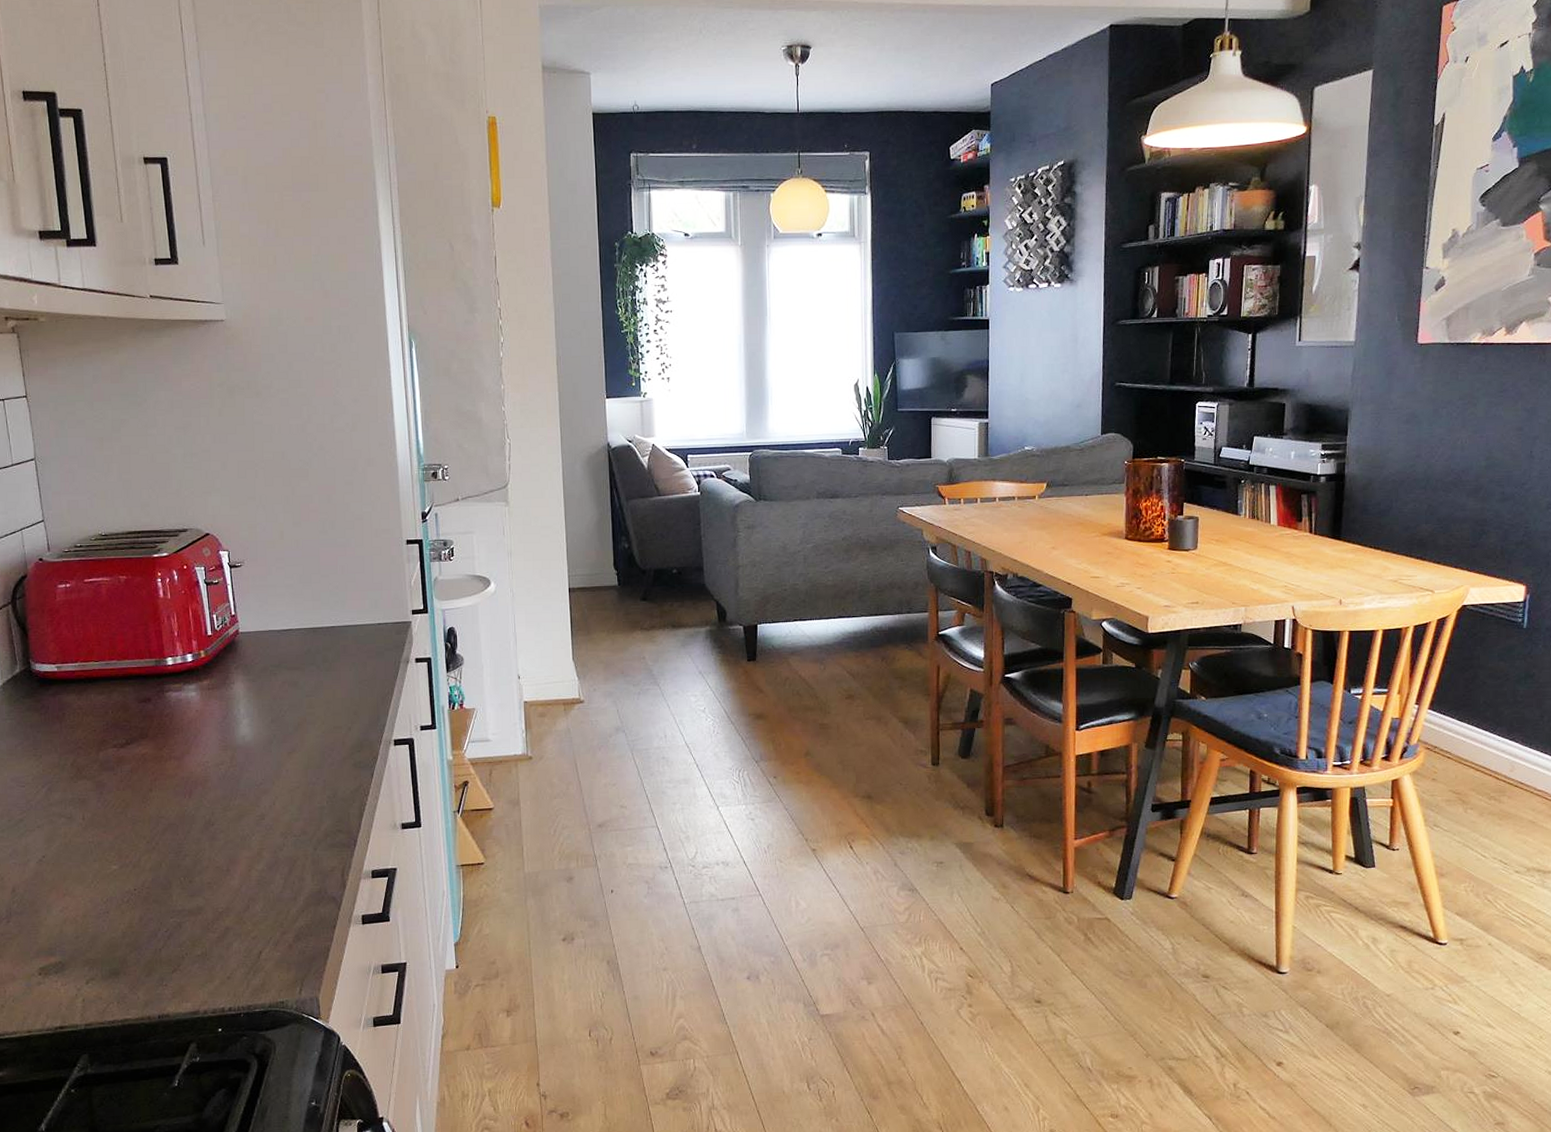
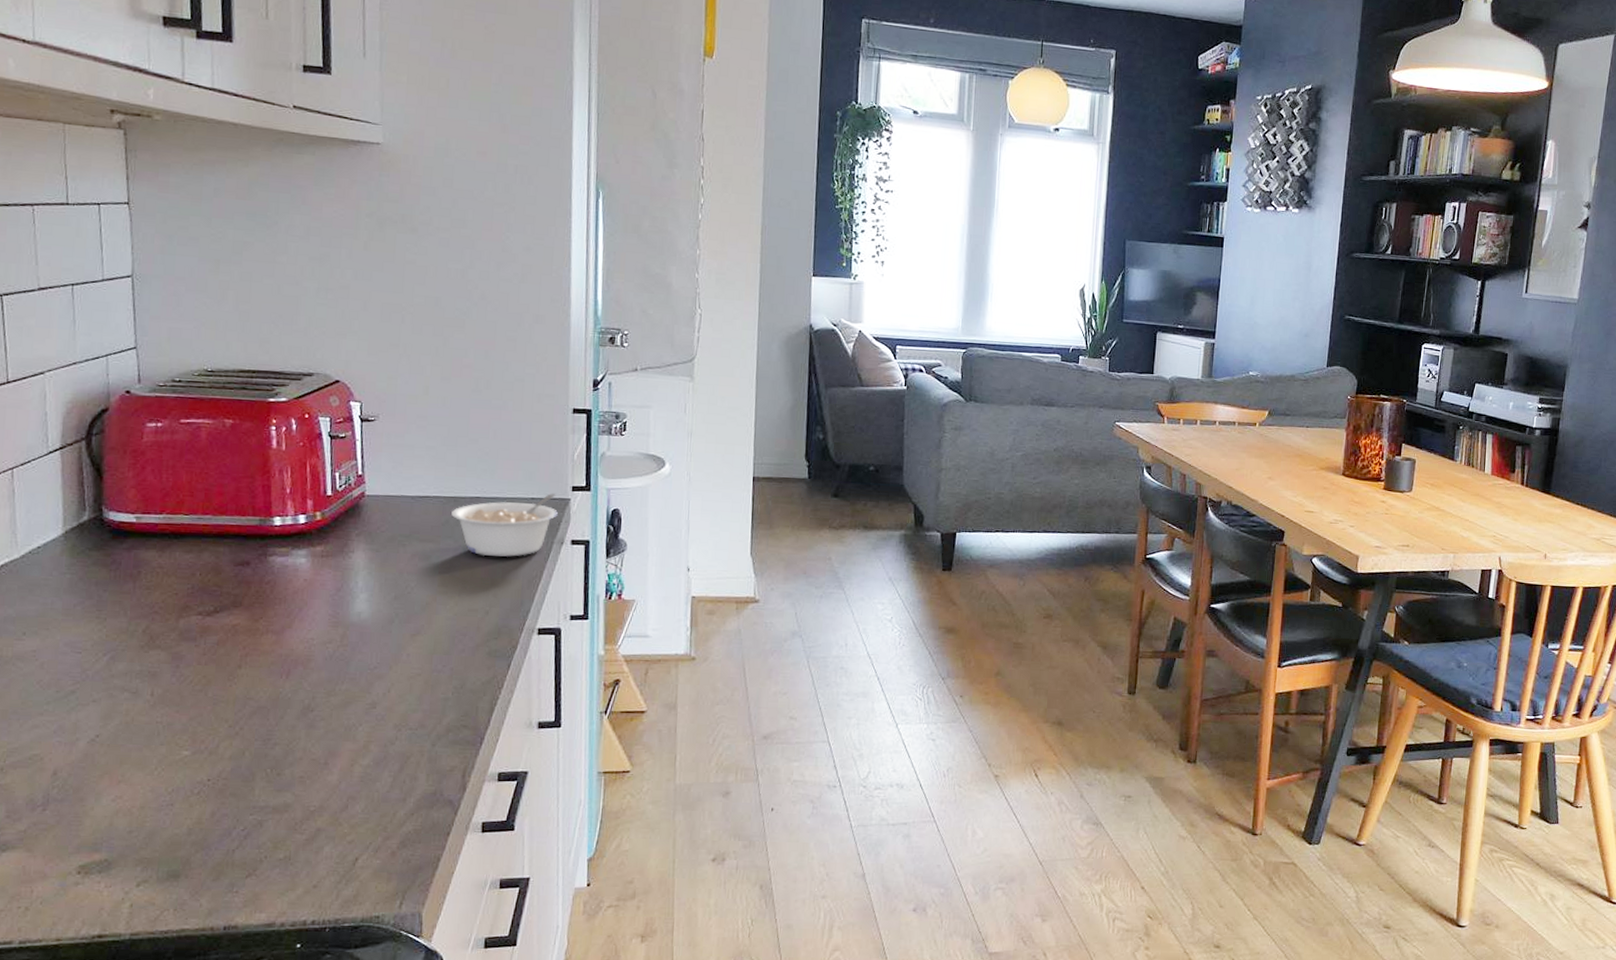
legume: none [312,618,402,679] -> present [451,494,558,557]

